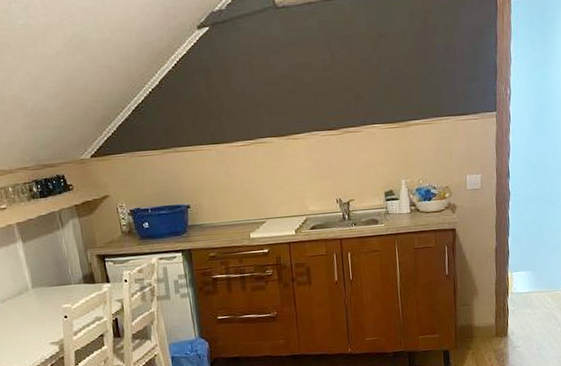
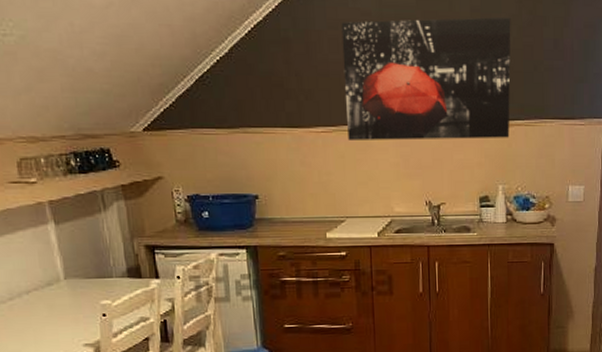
wall art: none [254,29,409,151] -> present [341,17,511,140]

